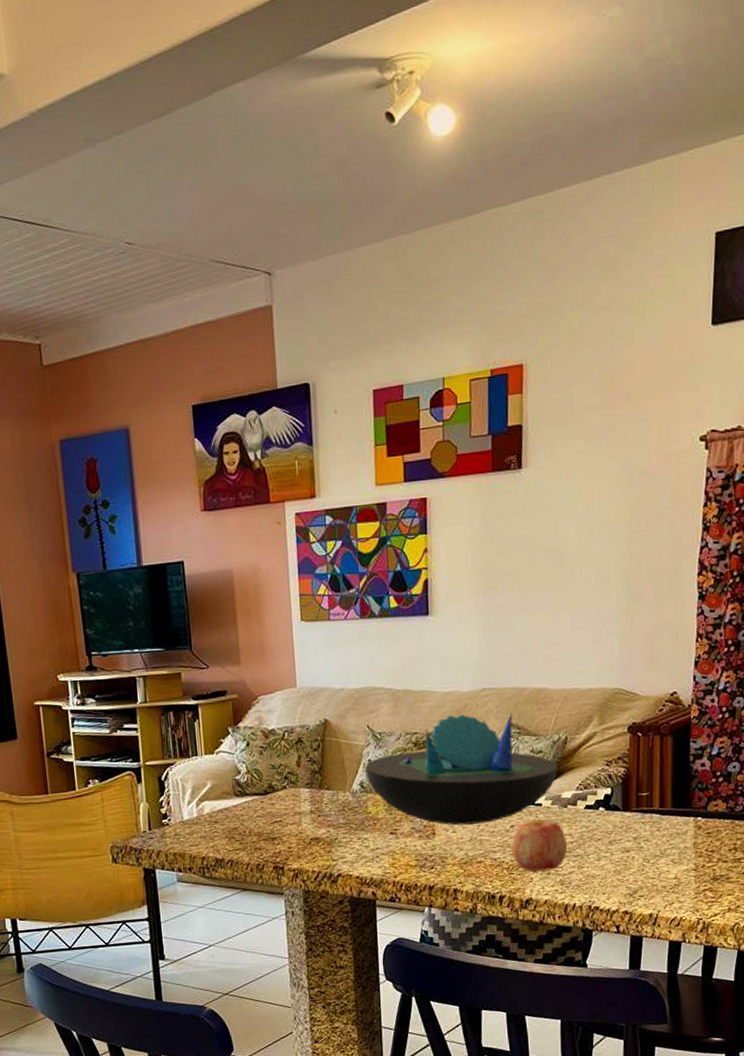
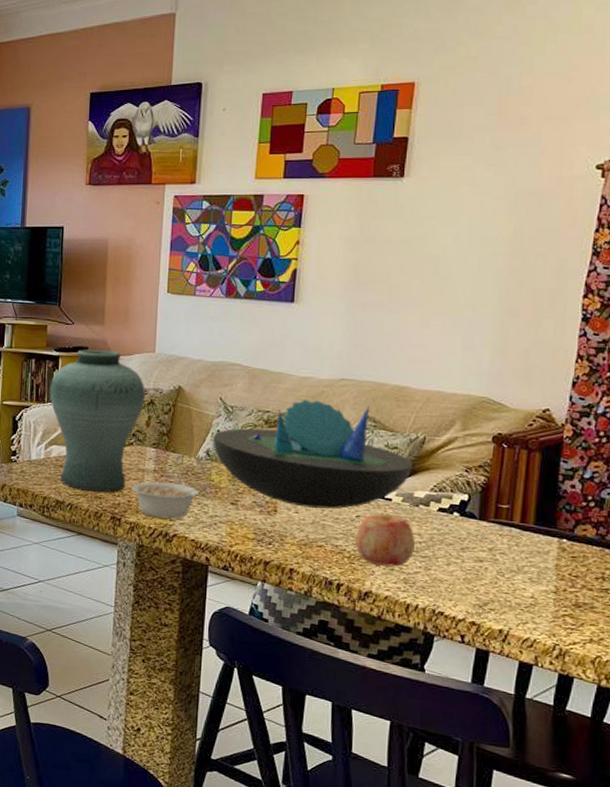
vase: none [192,691,292,844] -> present [49,349,145,492]
legume: none [290,817,369,860] -> present [132,481,211,519]

